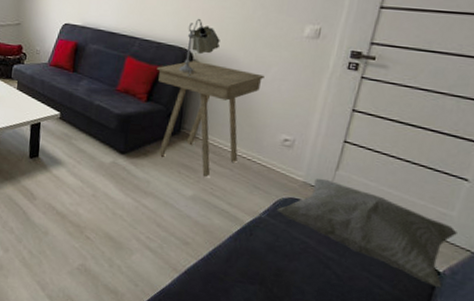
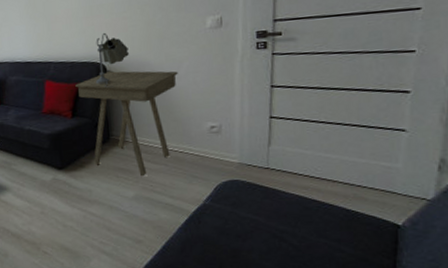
decorative pillow: present [276,178,458,288] -> none [219,156,408,241]

